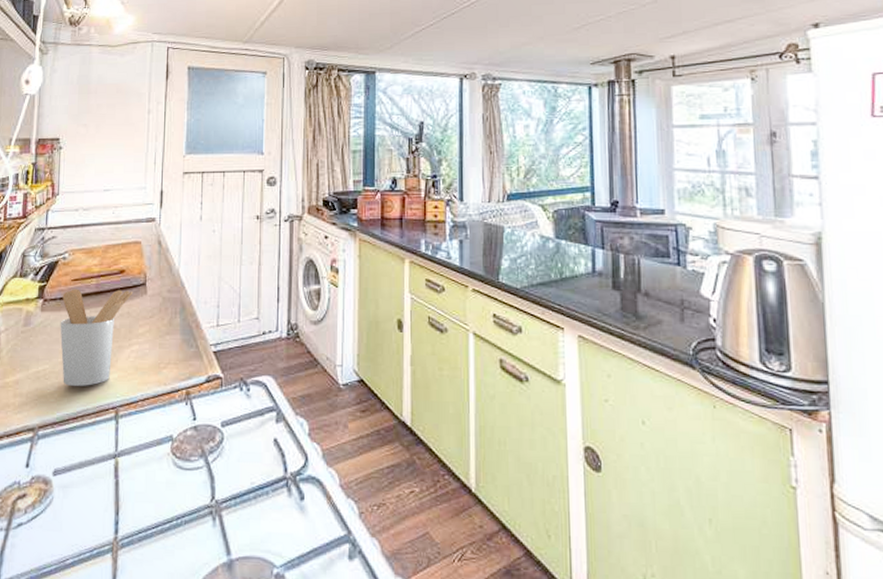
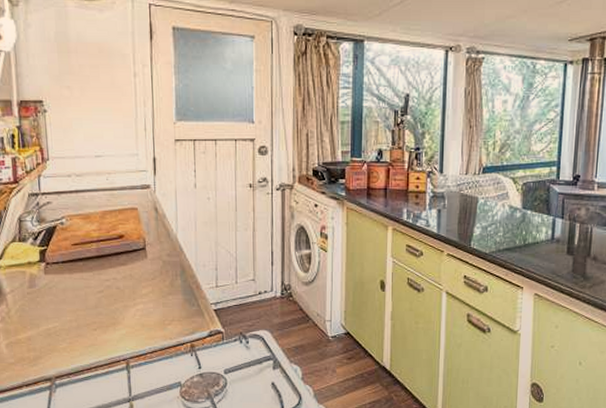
utensil holder: present [60,289,132,386] -> none [64,253,133,341]

